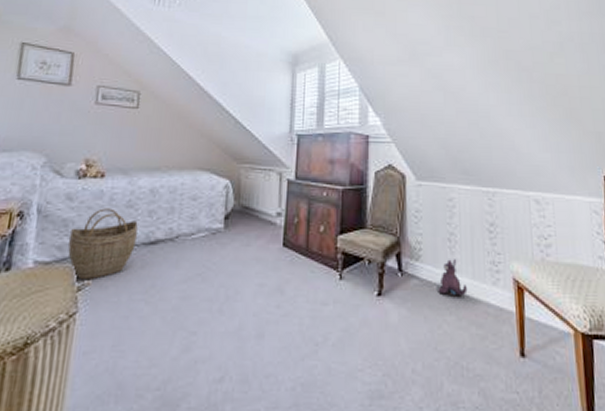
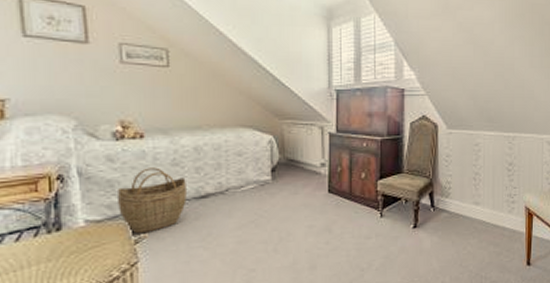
plush toy: present [438,259,468,297] -> none [464,194,488,224]

